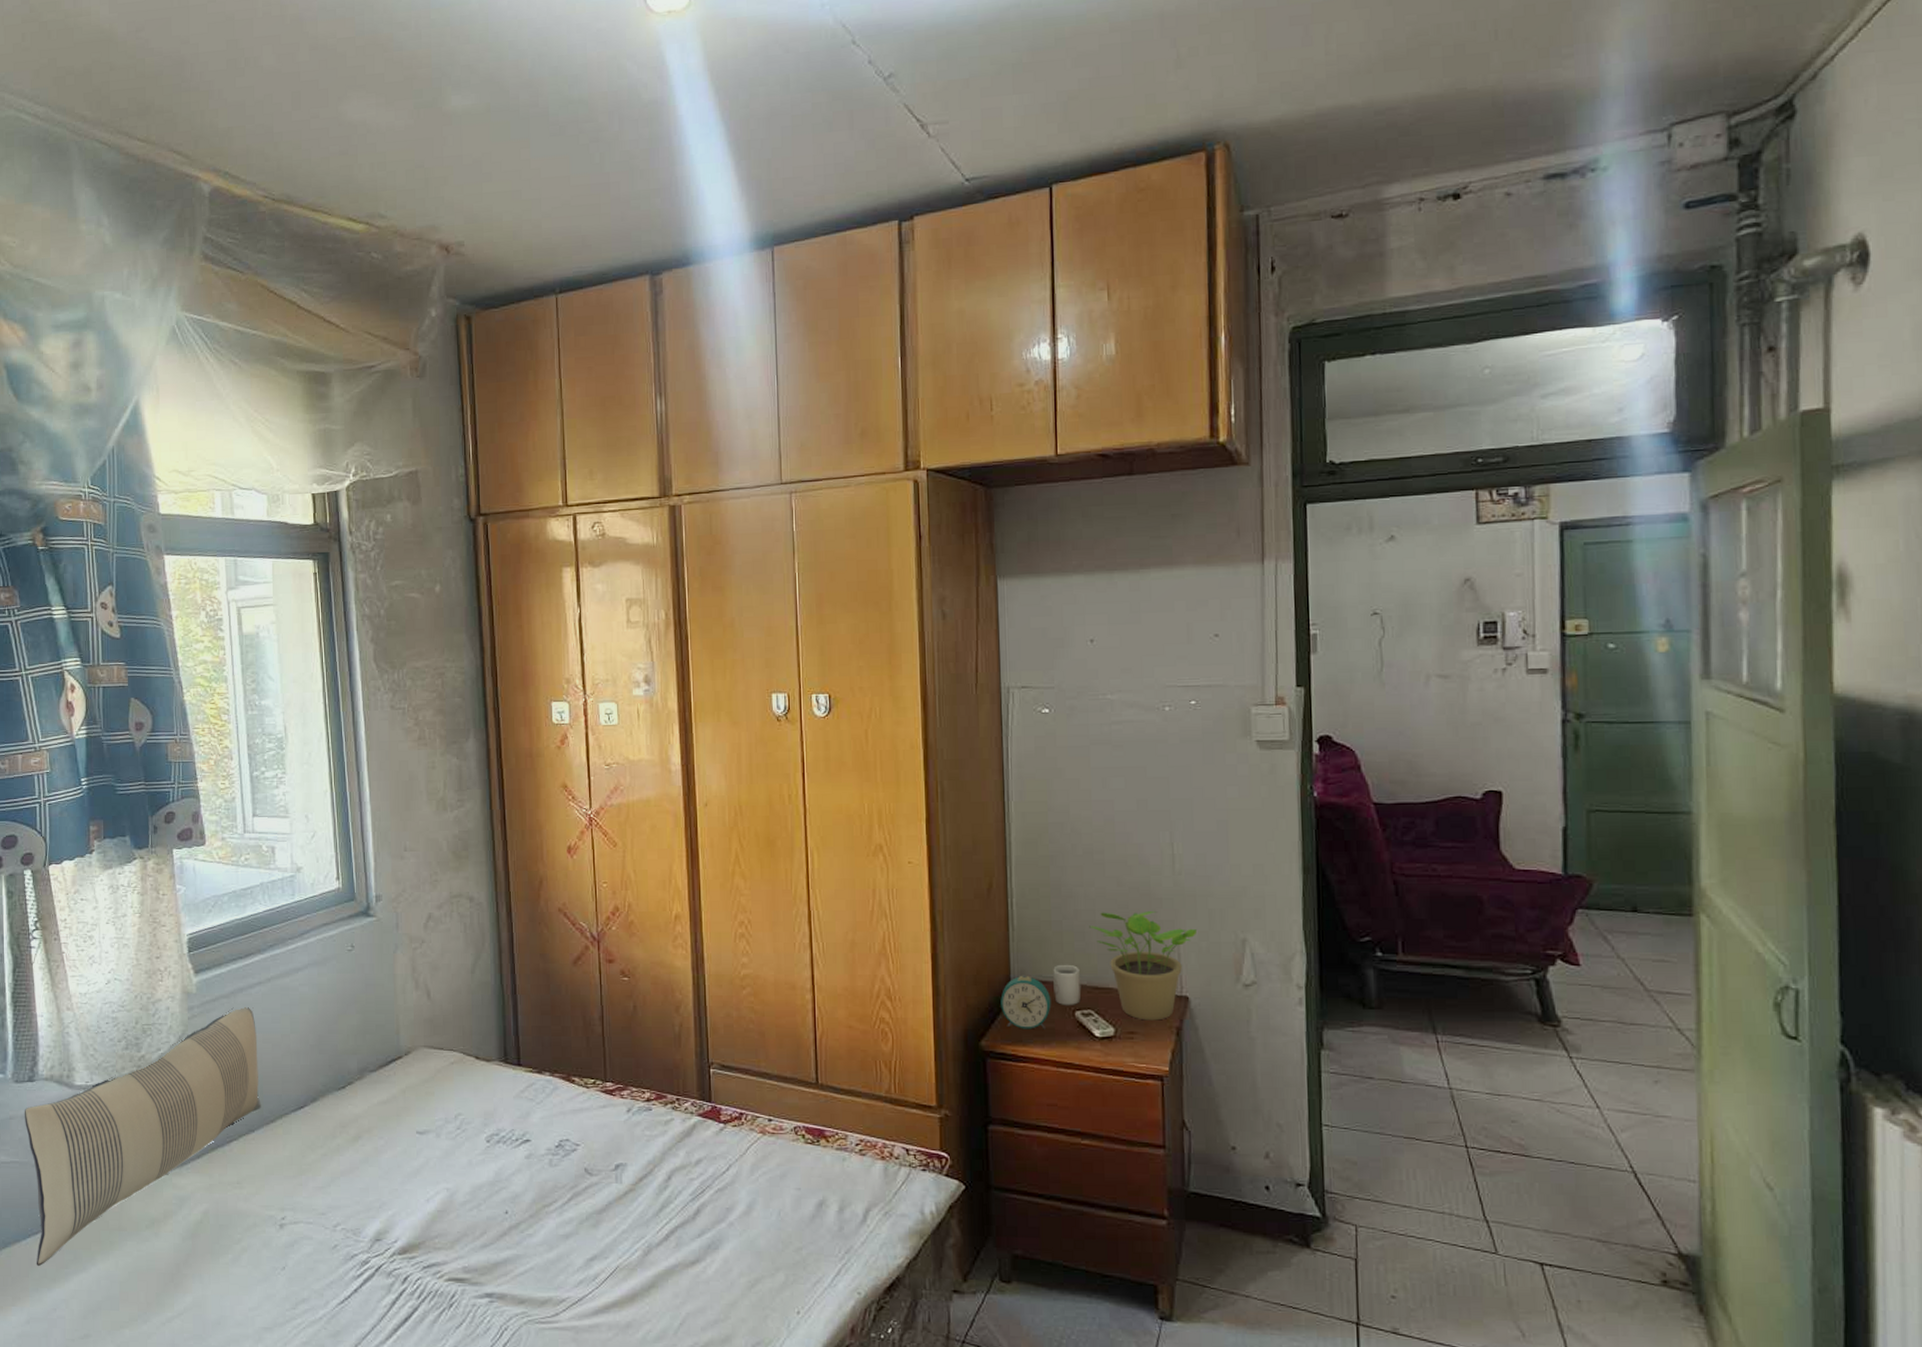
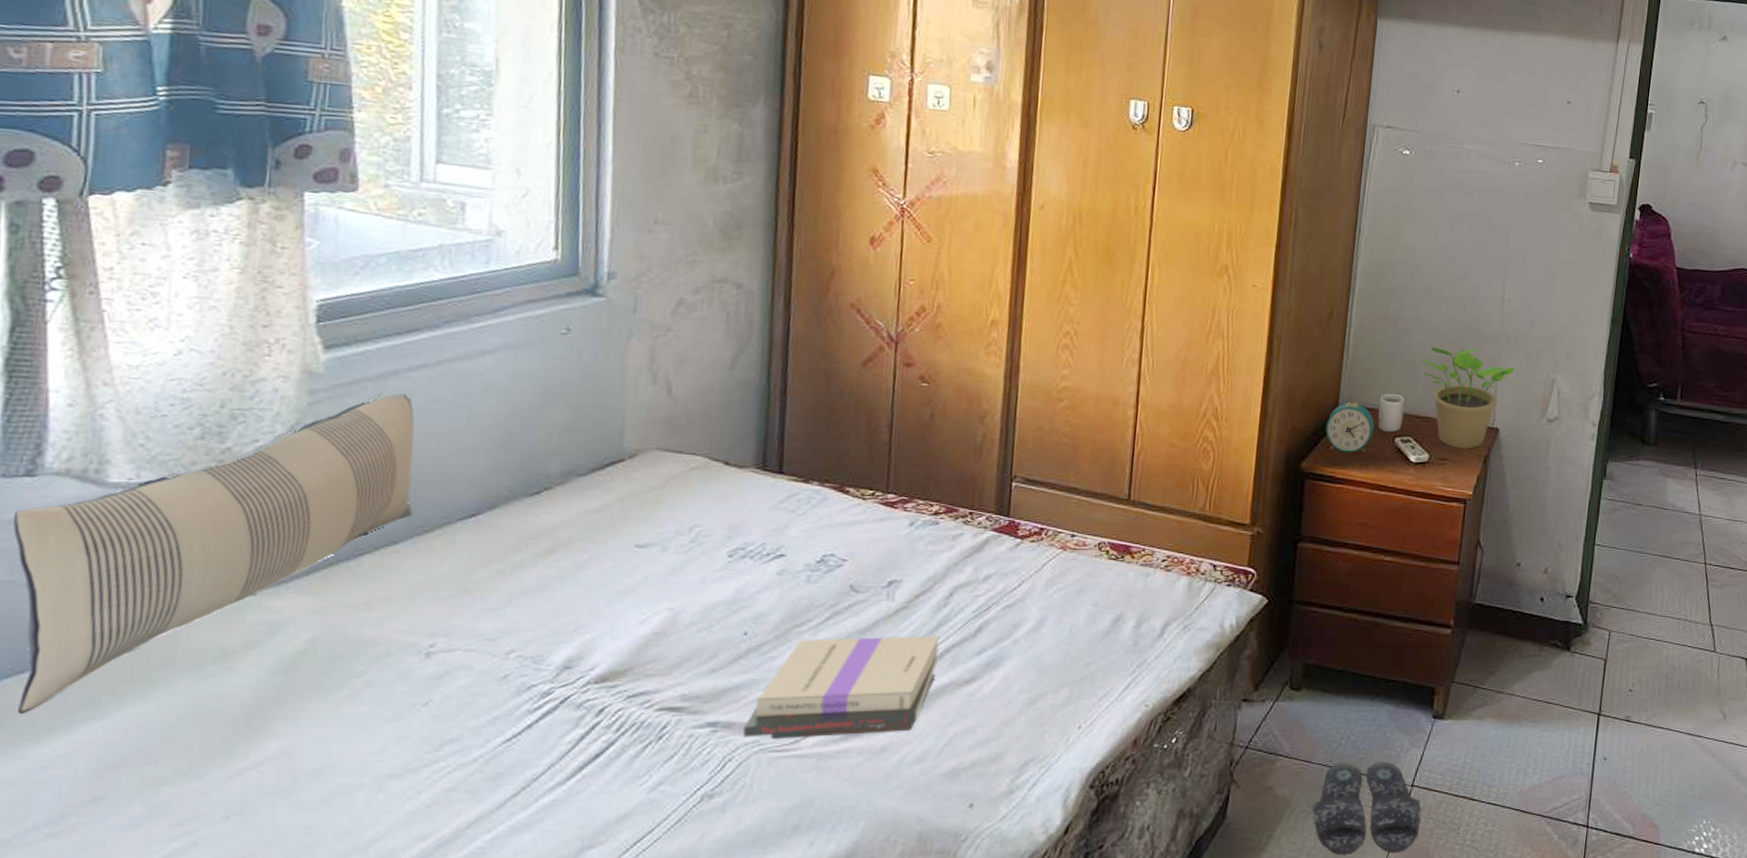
books: none [514,1217,666,1312] -> present [743,636,940,739]

